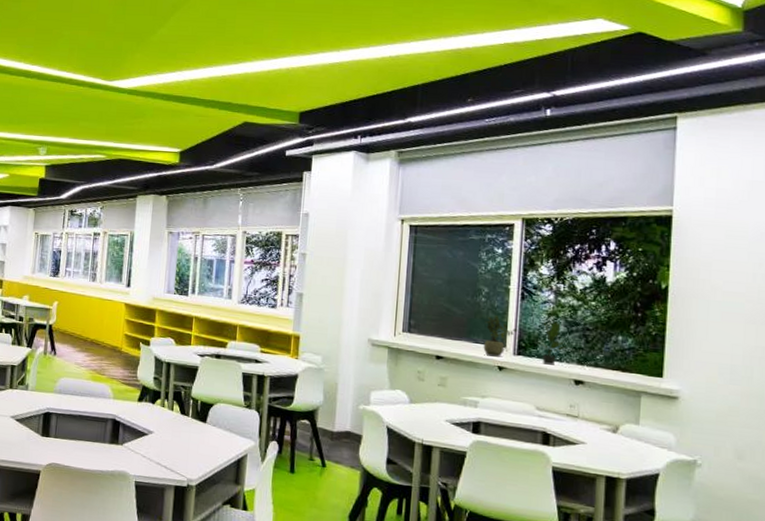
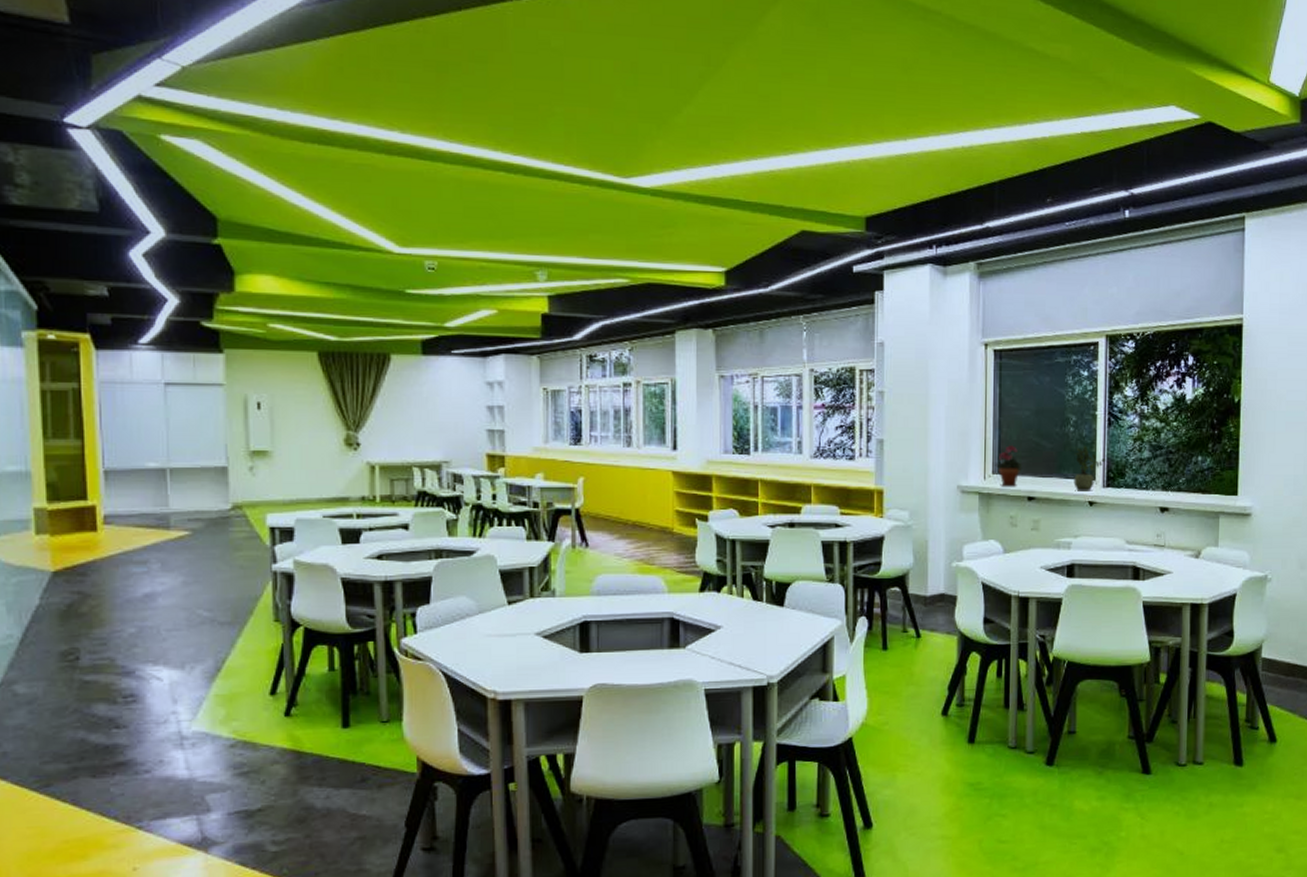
potted plant: none [405,308,433,346] -> present [995,445,1023,487]
potted plant: present [542,321,567,365] -> none [1129,447,1152,494]

